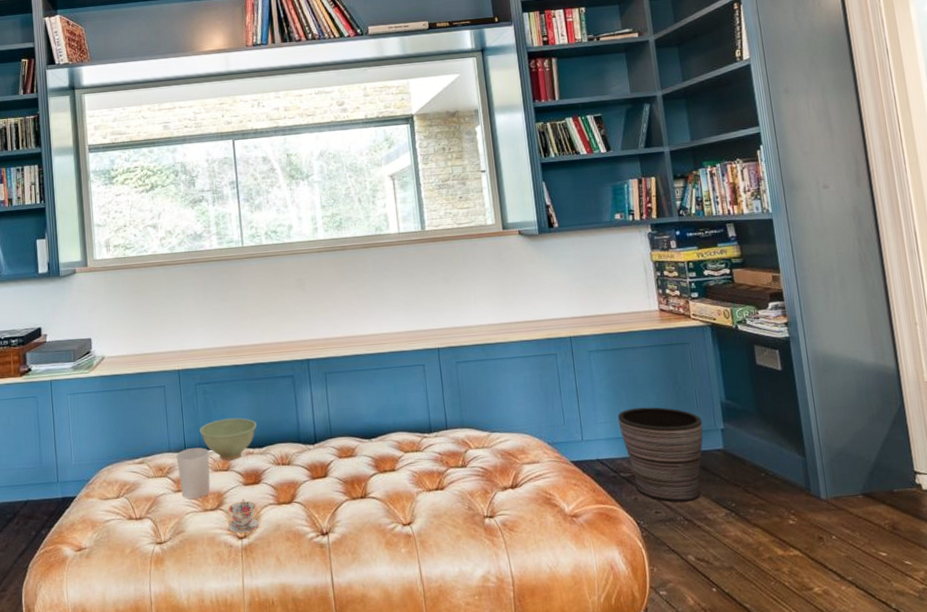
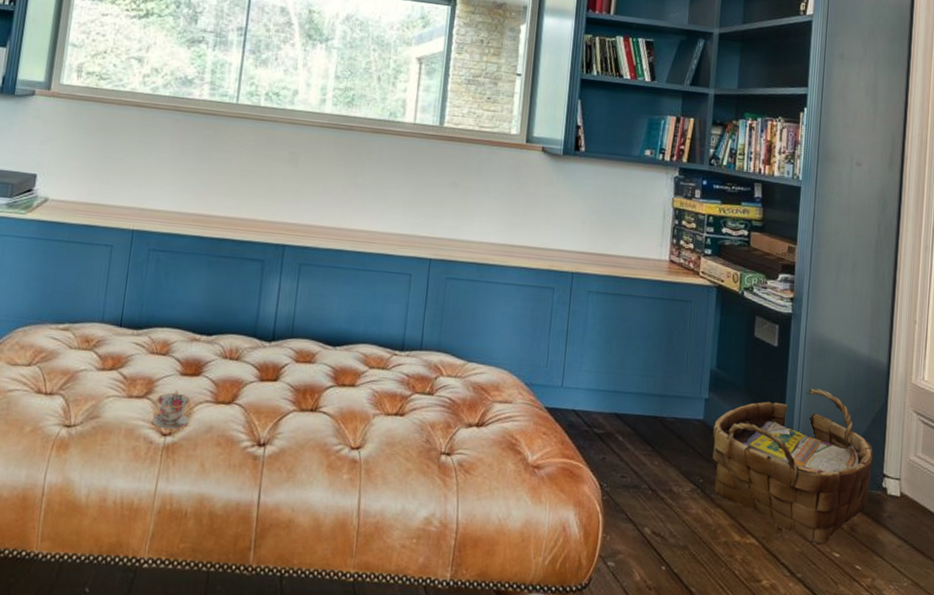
candle holder: present [176,447,211,499] -> none [106,322,149,382]
bowl: present [199,418,257,461] -> none [142,295,211,344]
planter pot: present [617,407,703,503] -> none [603,360,688,470]
woven basket: none [734,402,905,547] -> present [712,388,874,545]

